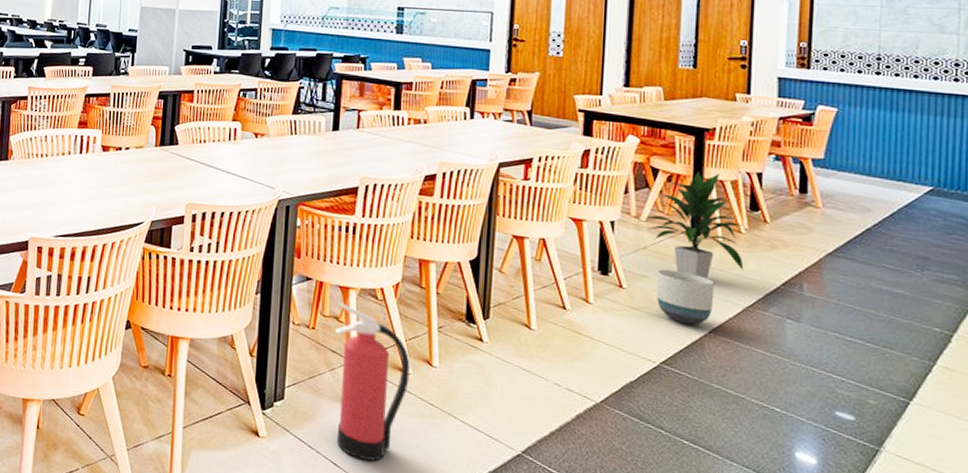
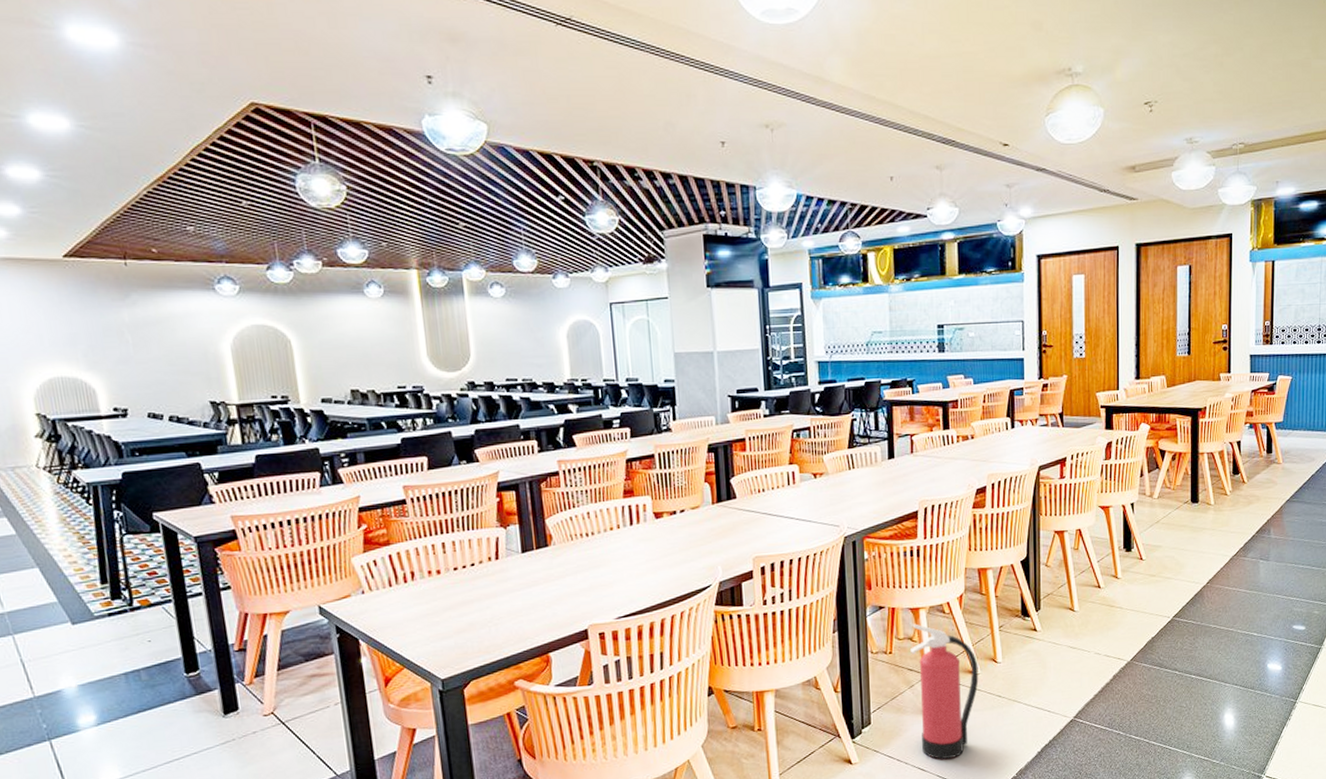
indoor plant: present [644,171,744,280] -> none [1156,446,1230,540]
planter: present [656,269,715,325] -> none [1167,536,1210,581]

